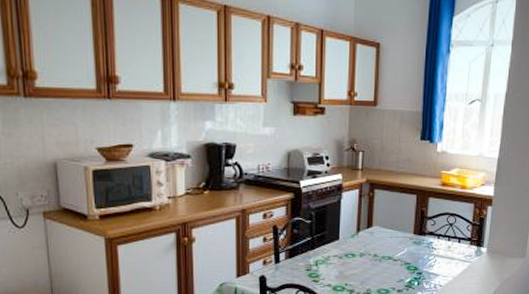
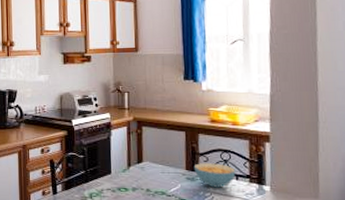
cereal bowl: none [421,227,459,251] -> present [193,163,236,188]

